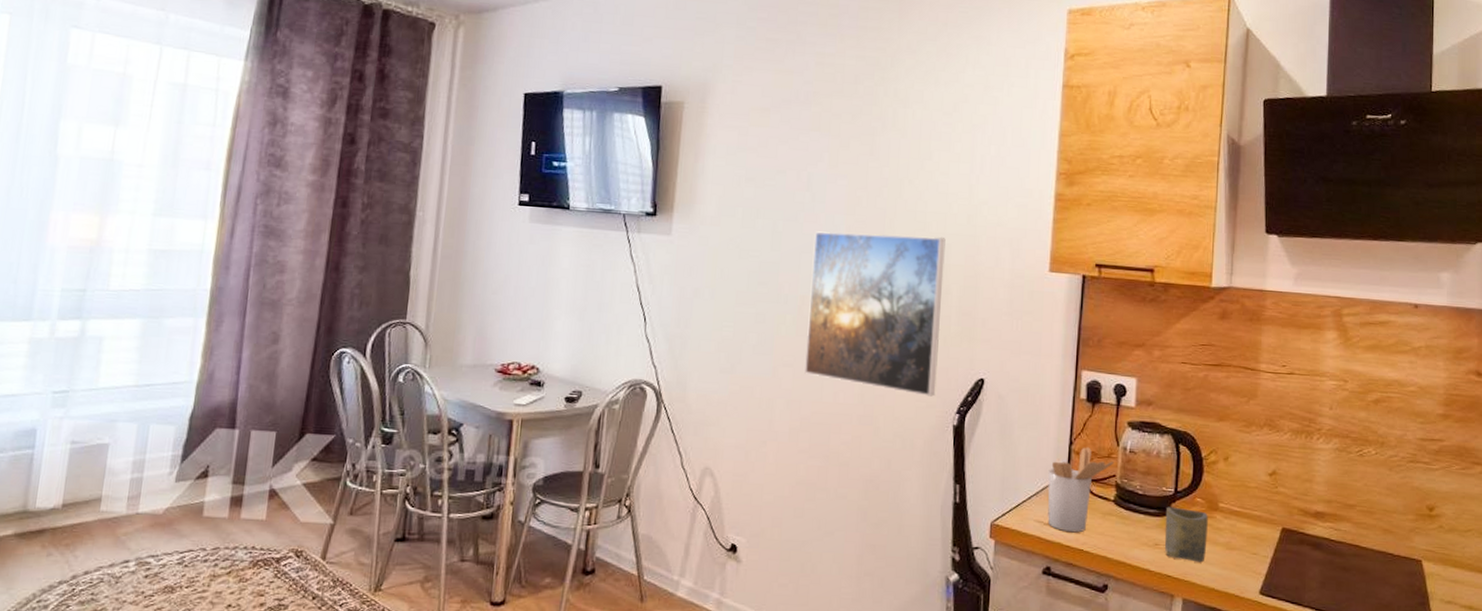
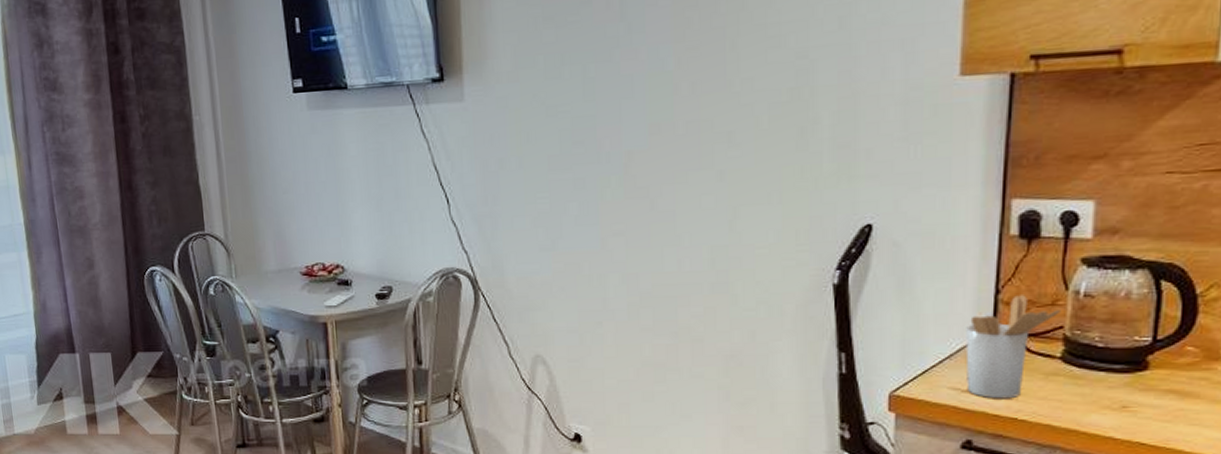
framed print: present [804,231,946,397] -> none [635,51,809,253]
cup: present [1164,506,1208,563] -> none [1136,359,1204,426]

